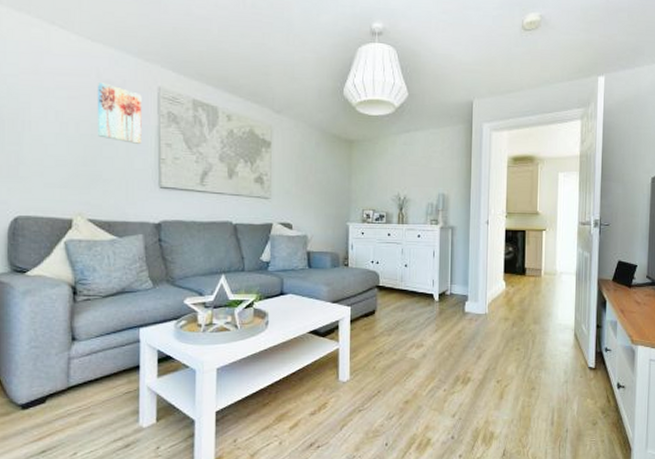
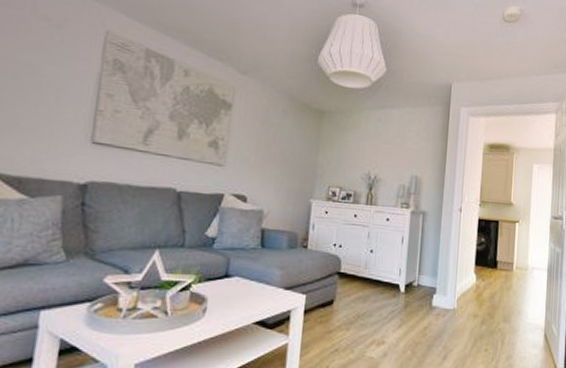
wall art: present [97,81,142,145] -> none [21,16,85,92]

